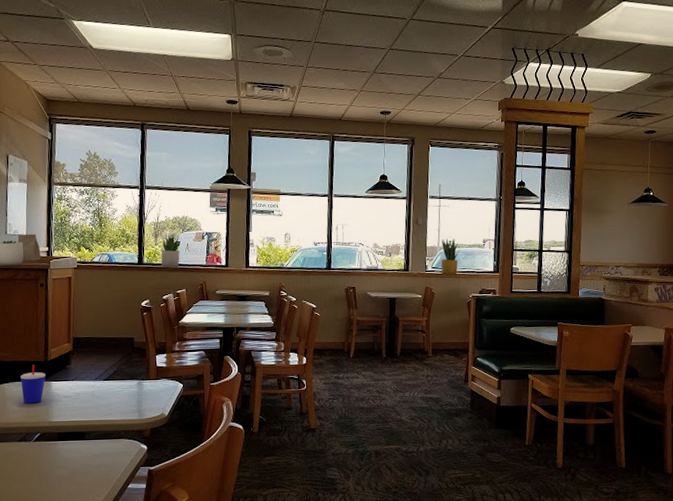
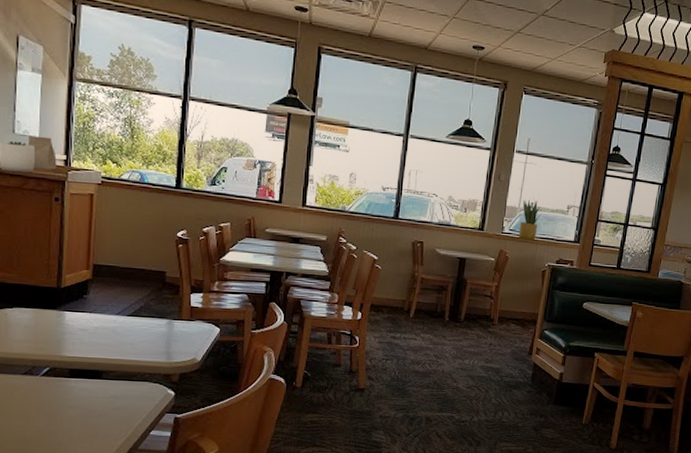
beverage cup: present [21,365,46,404] -> none [27,290,59,334]
planter: present [161,234,180,269] -> none [203,157,228,198]

